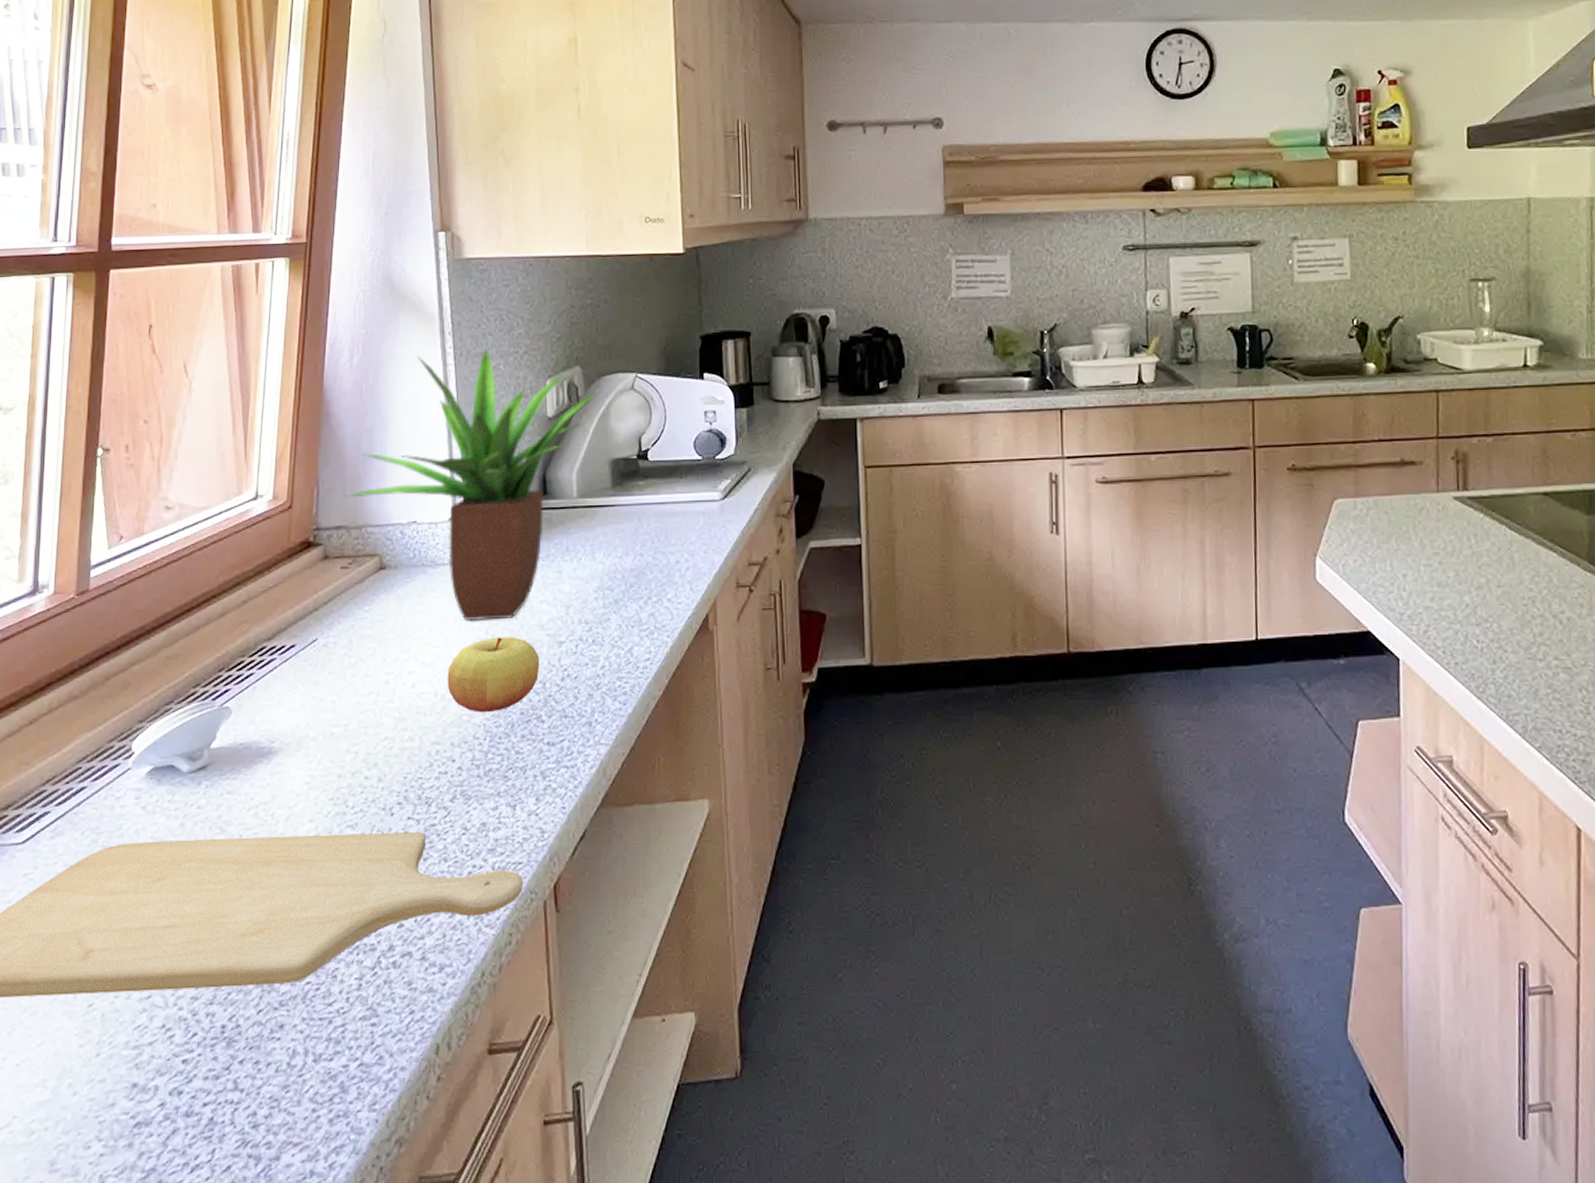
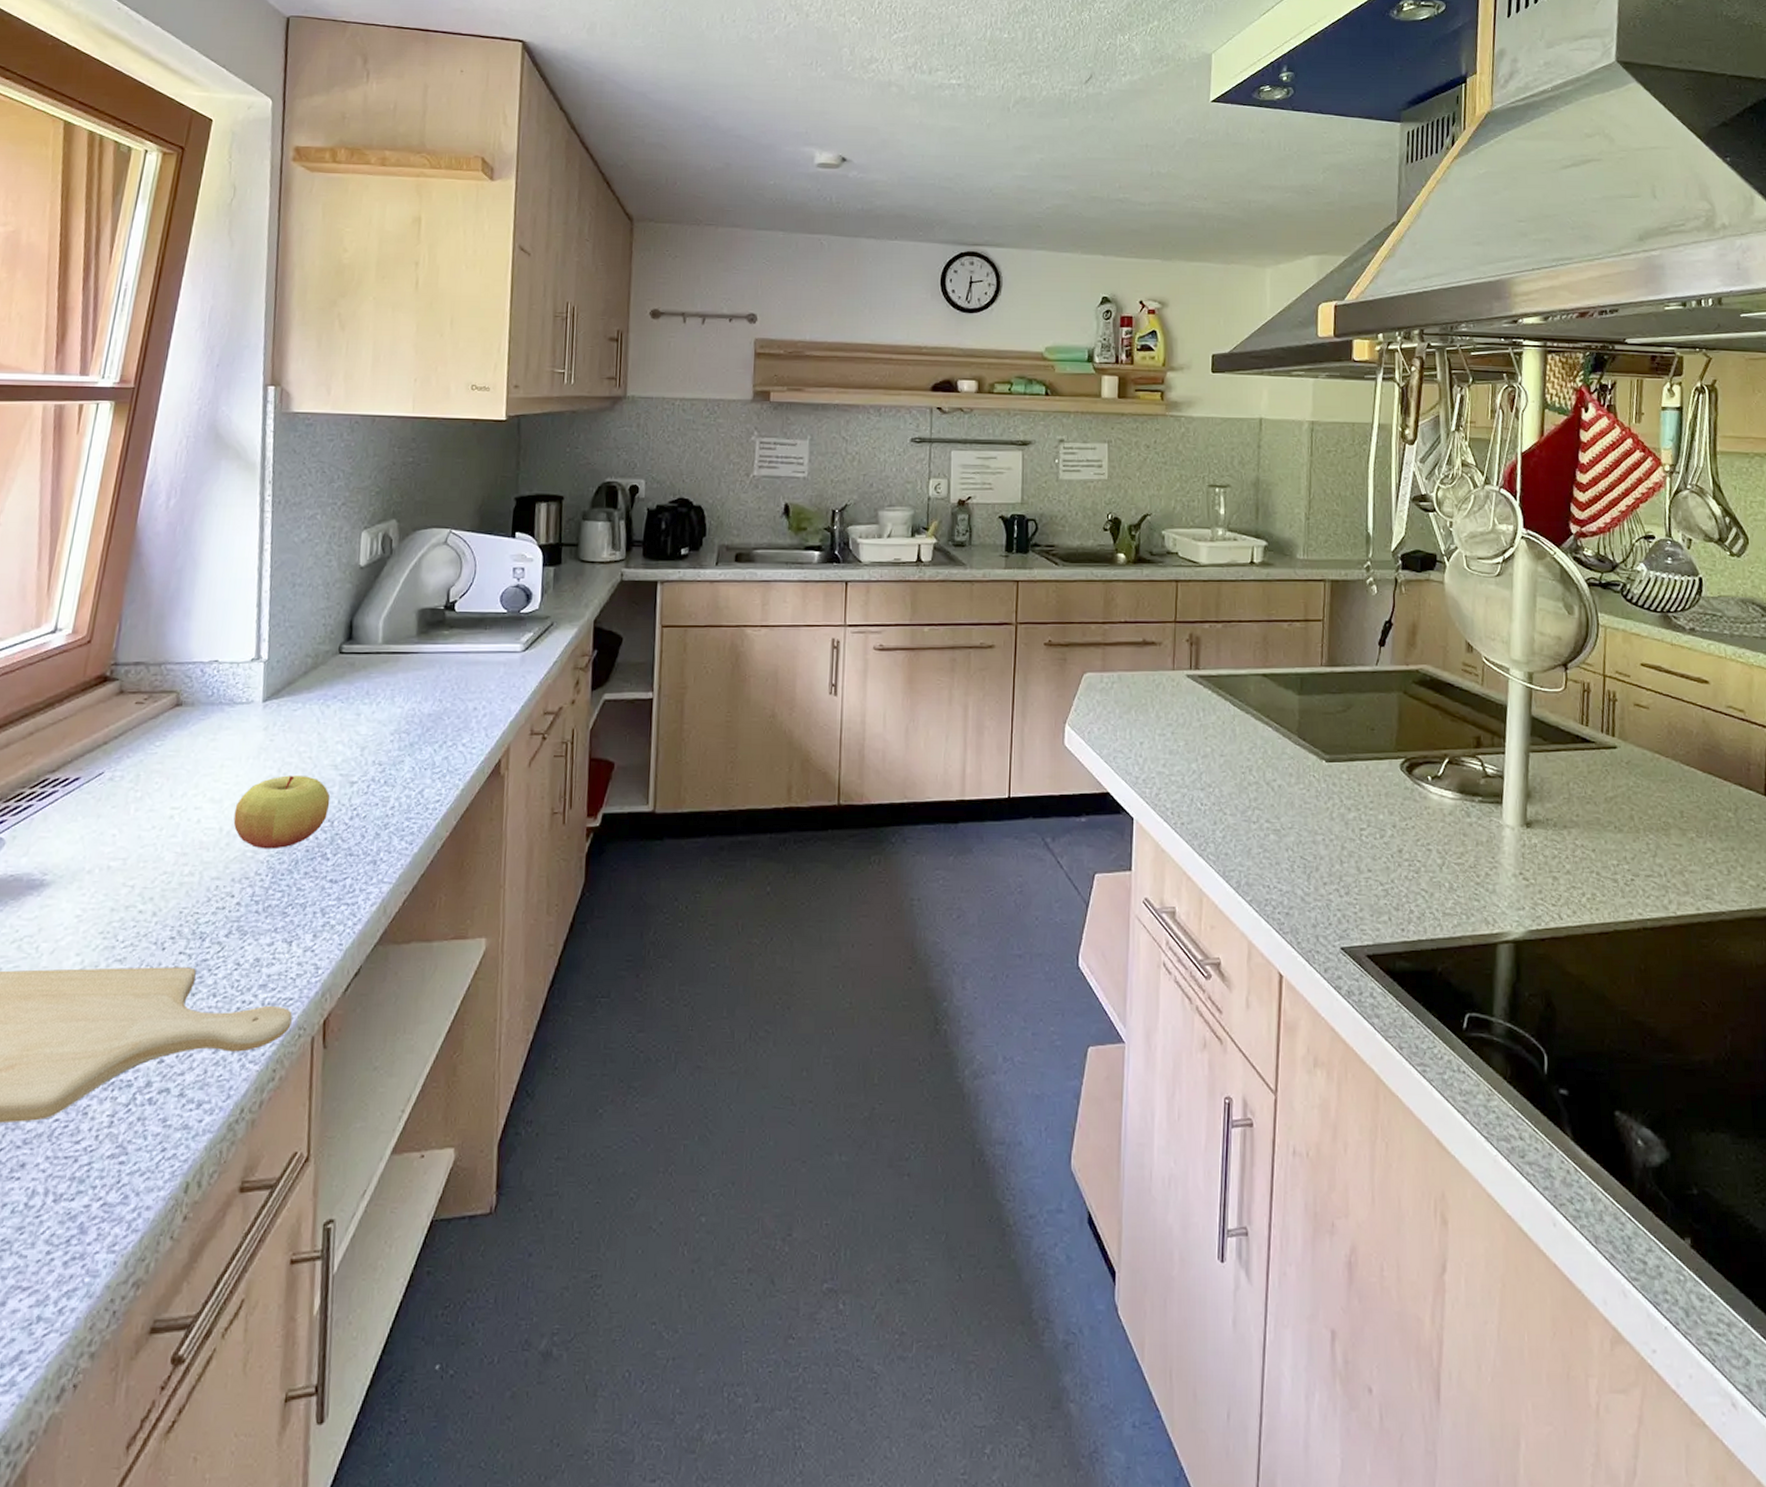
potted plant: present [345,347,598,622] -> none [147,497,412,760]

